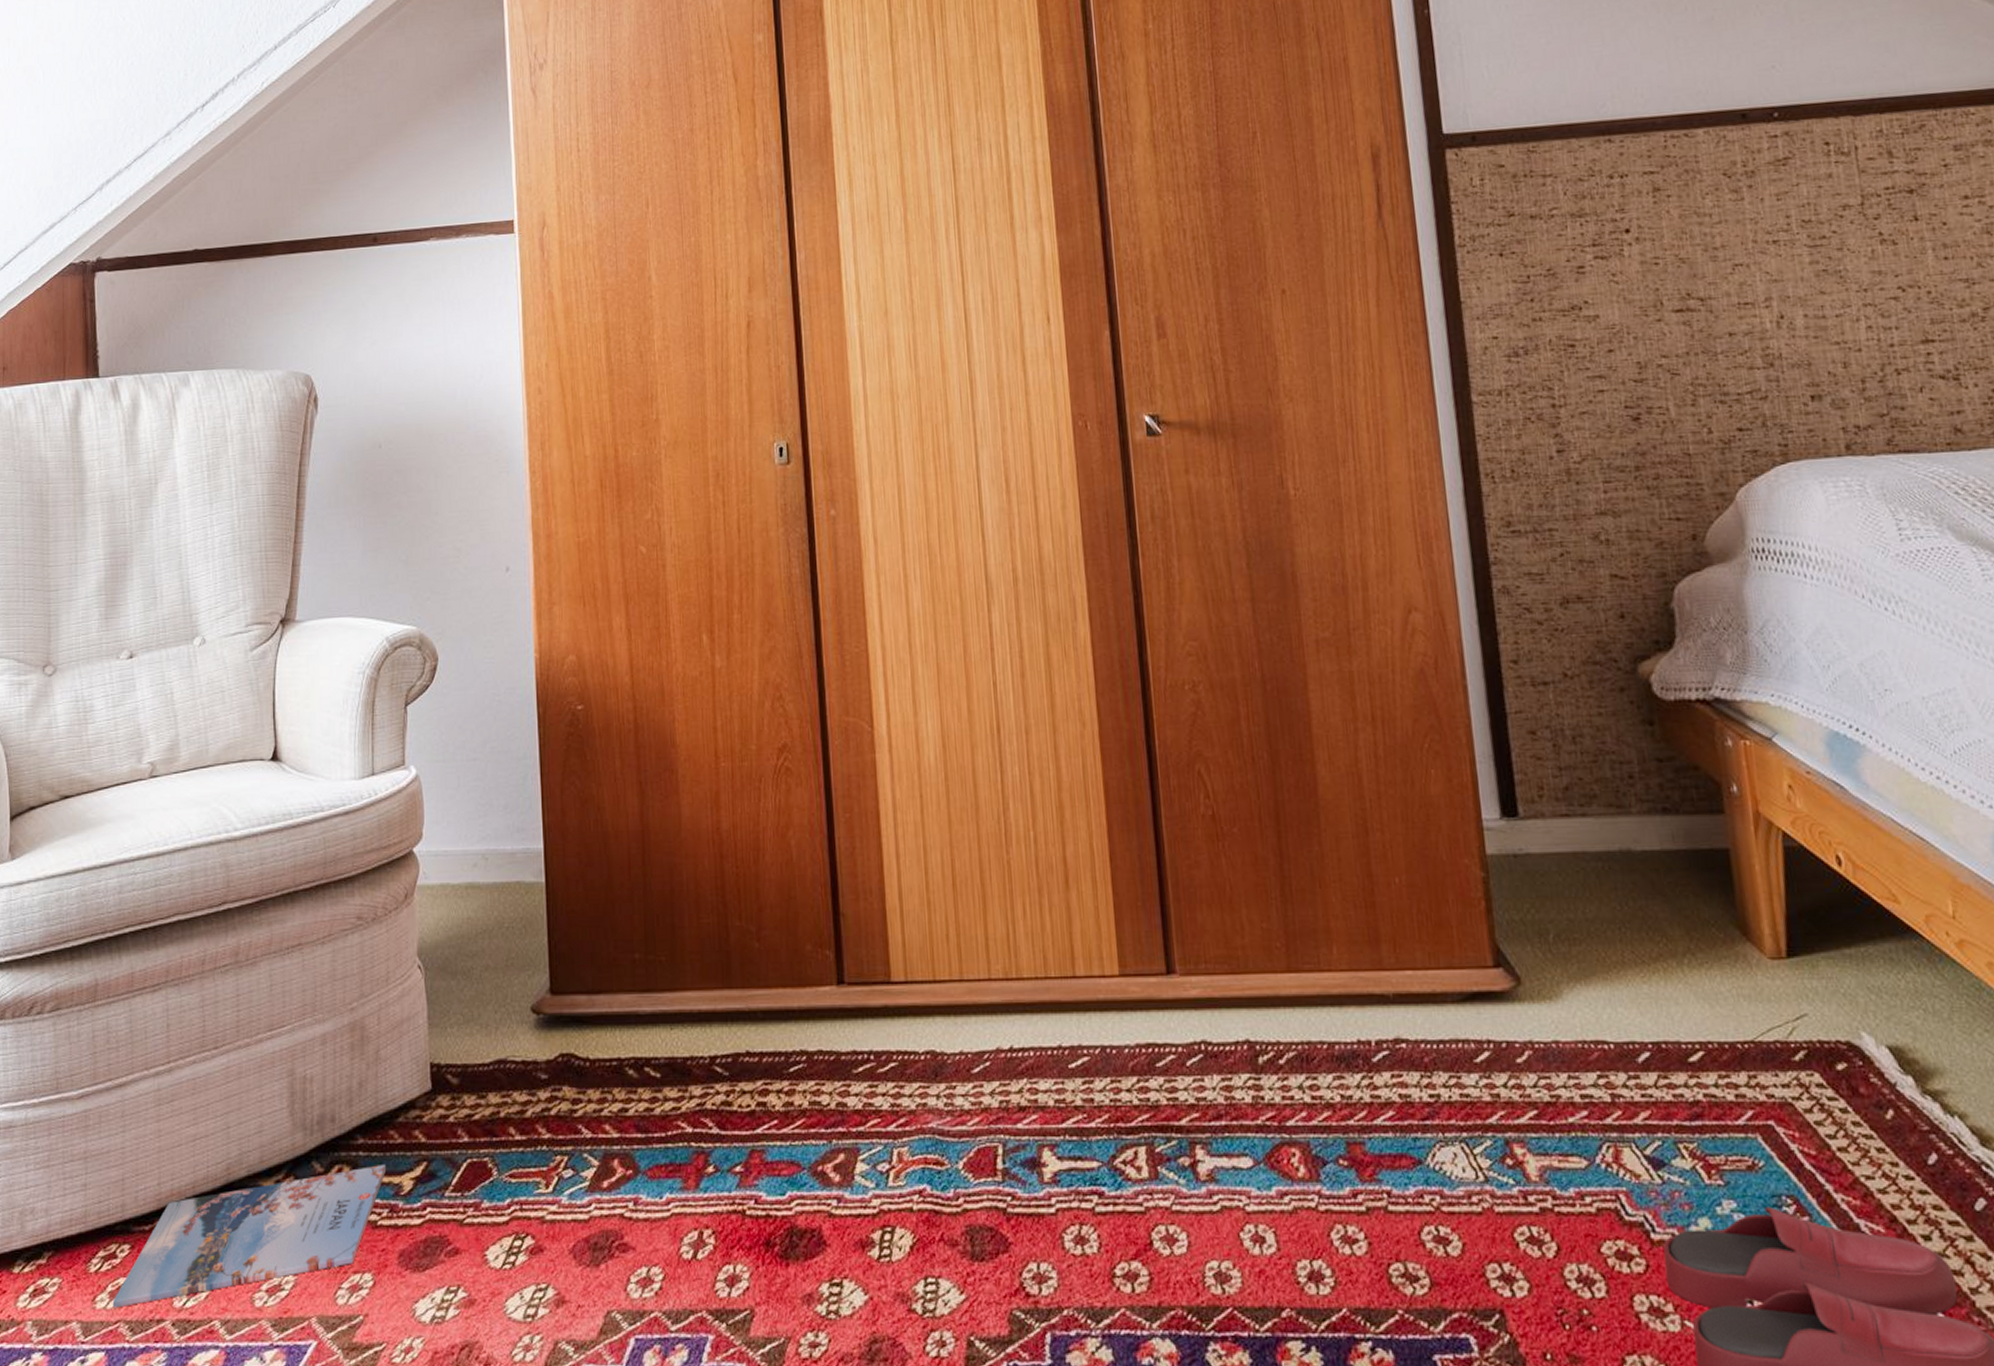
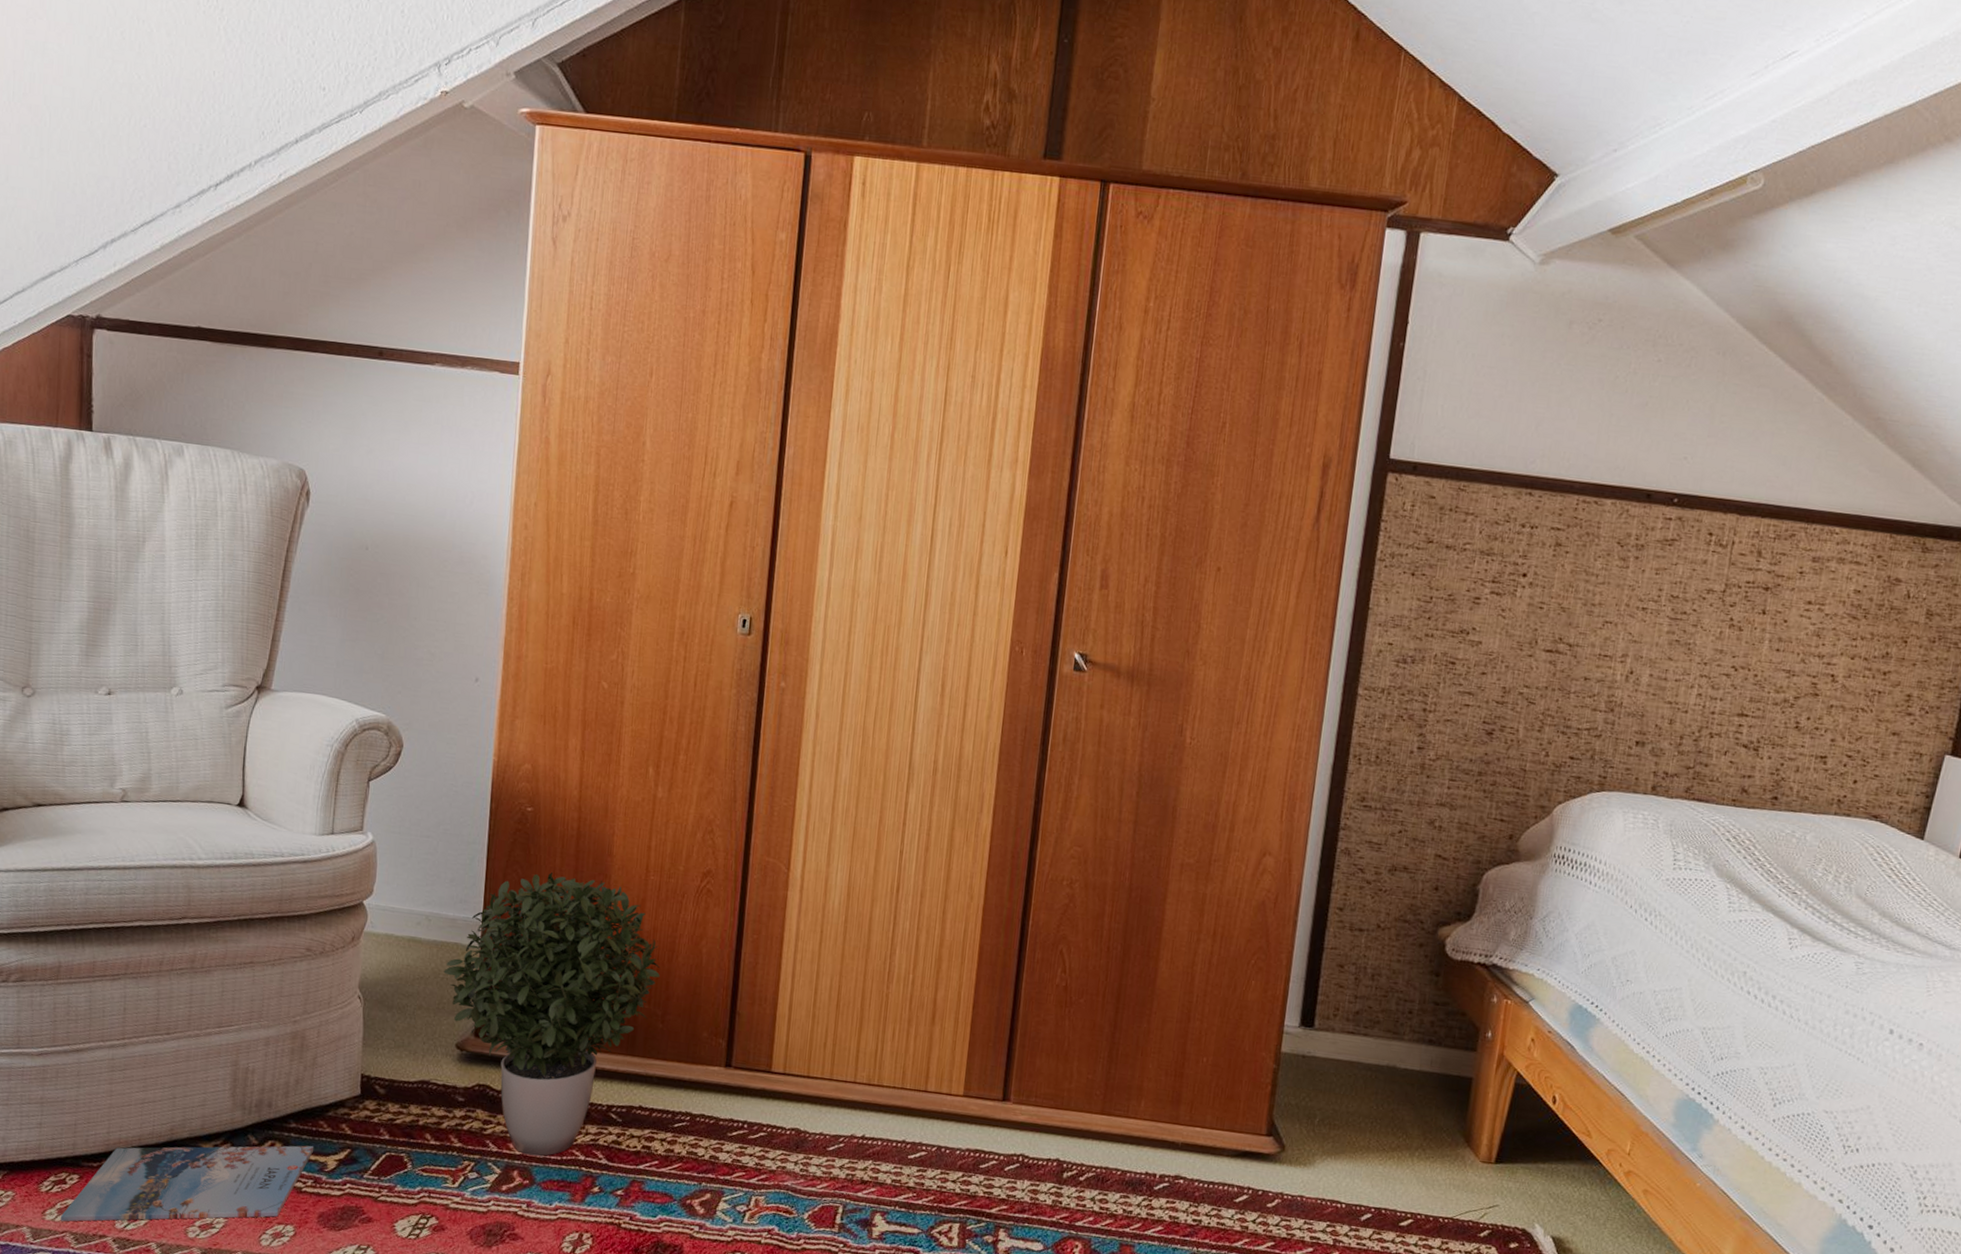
potted plant: none [508,778,747,1136] -> present [443,872,660,1156]

